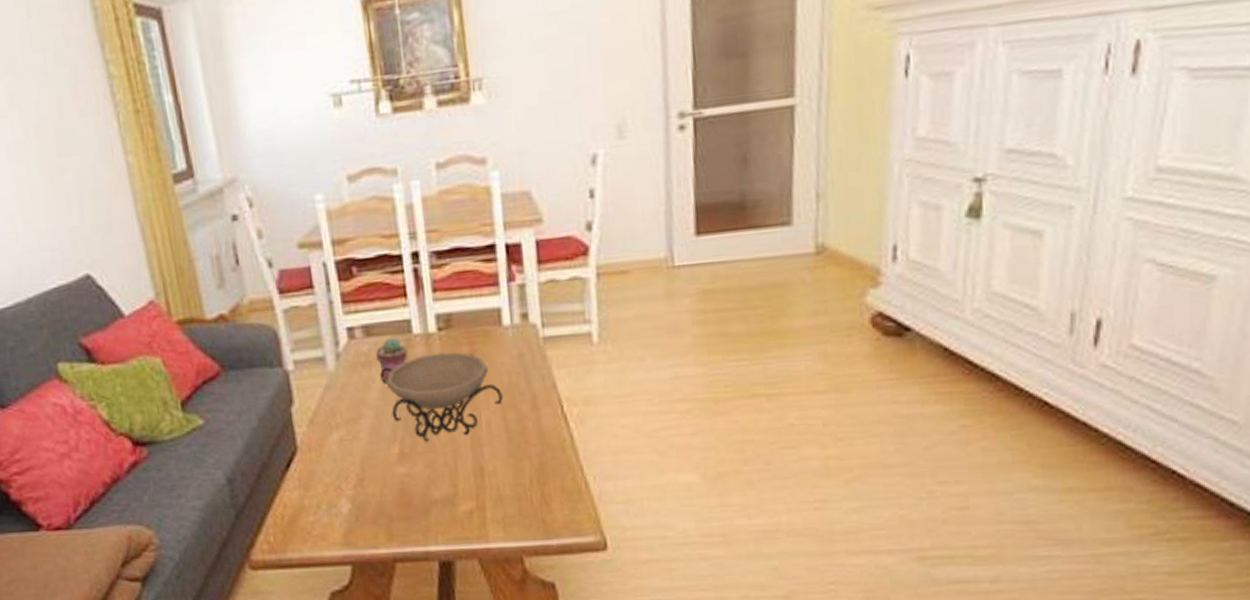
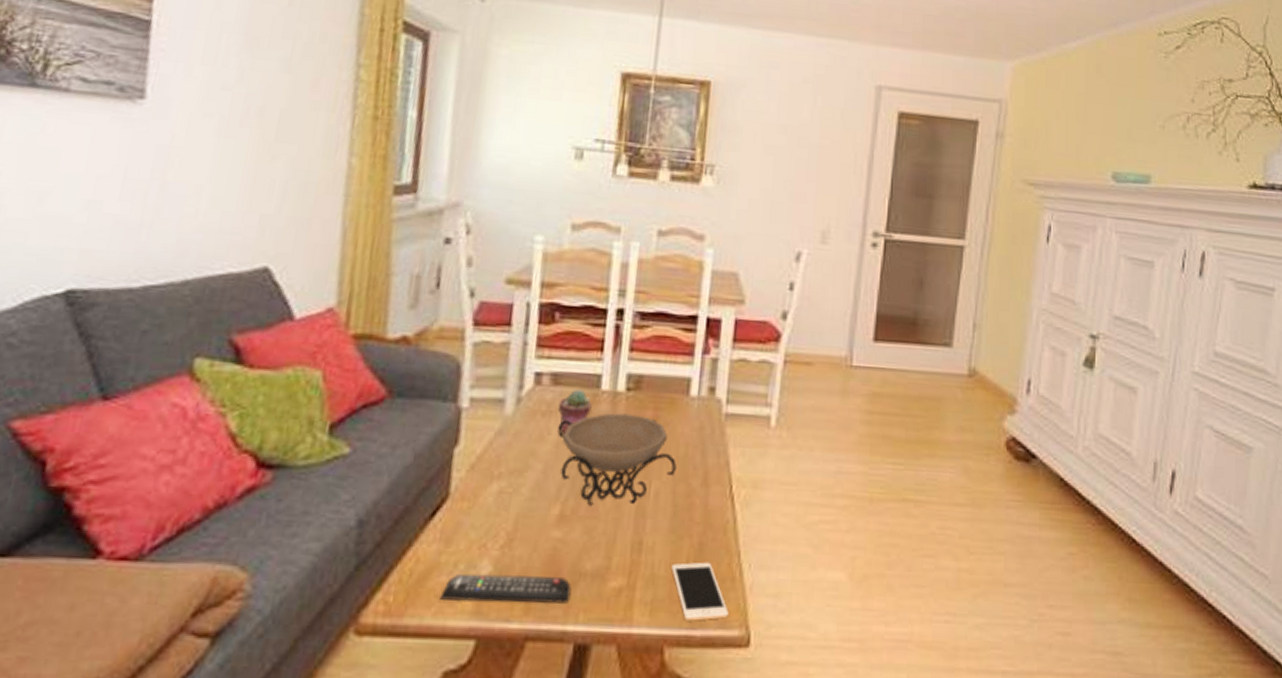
remote control: none [312,507,427,536] -> present [439,573,572,604]
cell phone: none [516,478,581,533] -> present [671,562,729,621]

